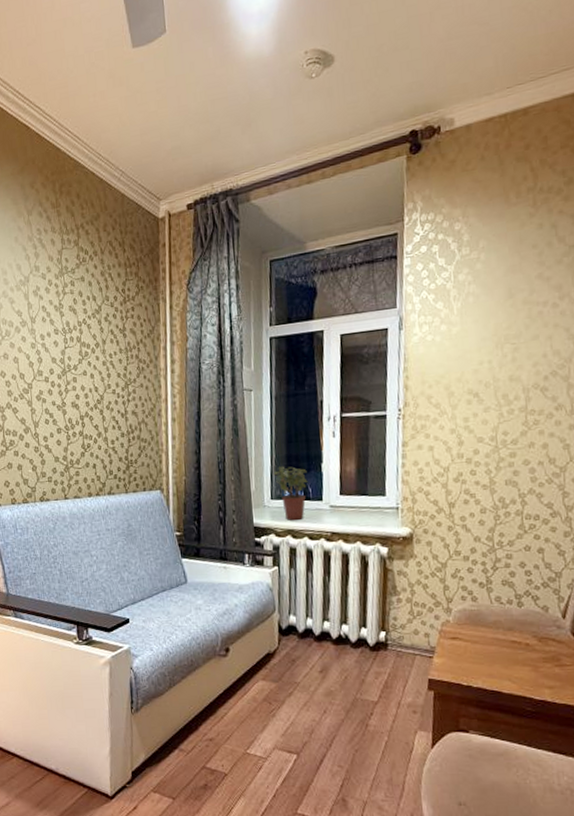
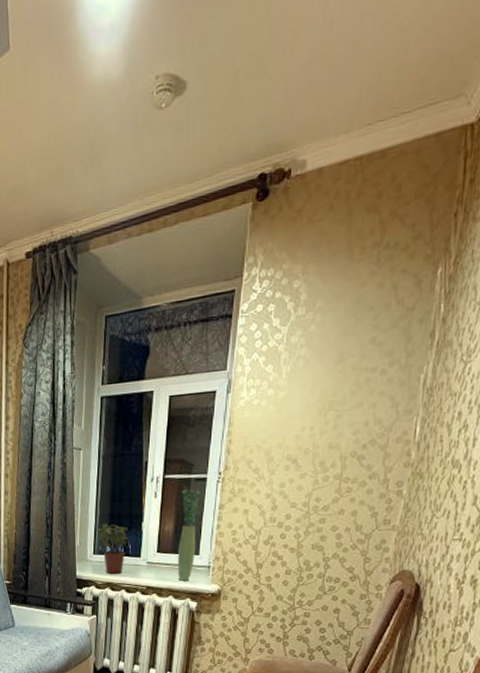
vase: none [361,424,382,525] -> present [177,486,200,581]

